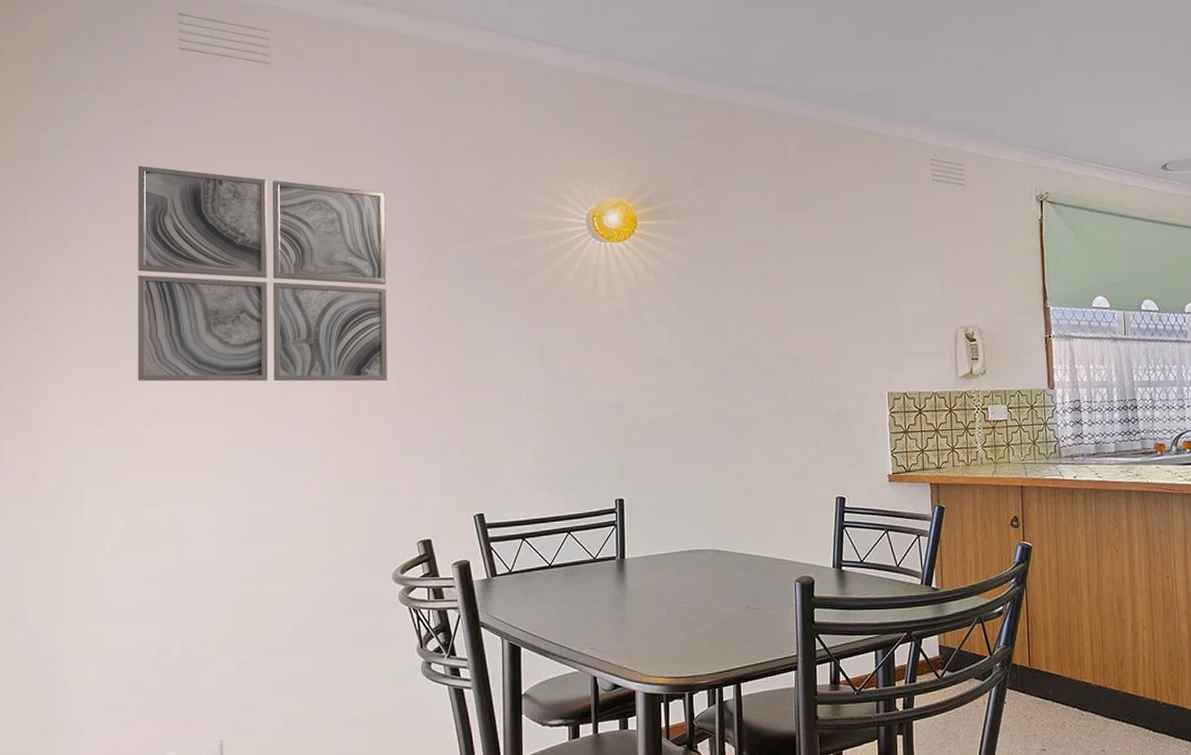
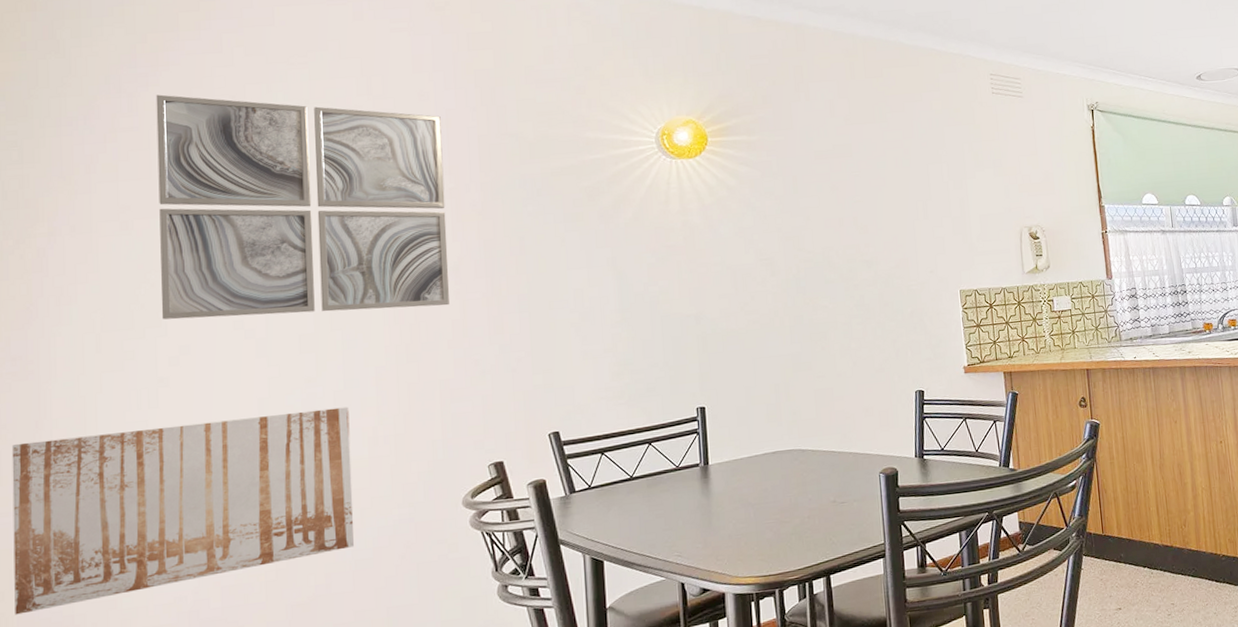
wall art: none [12,475,296,648] -> present [11,406,355,615]

